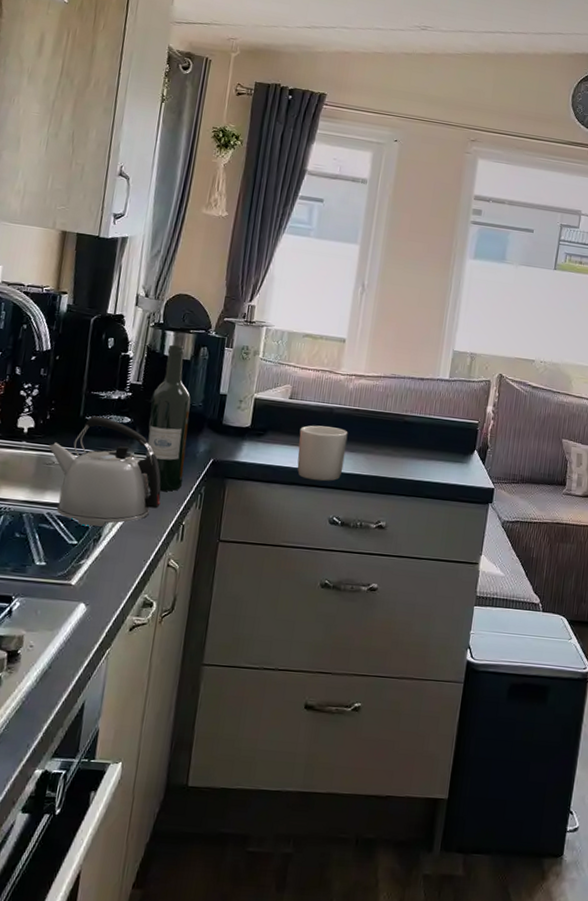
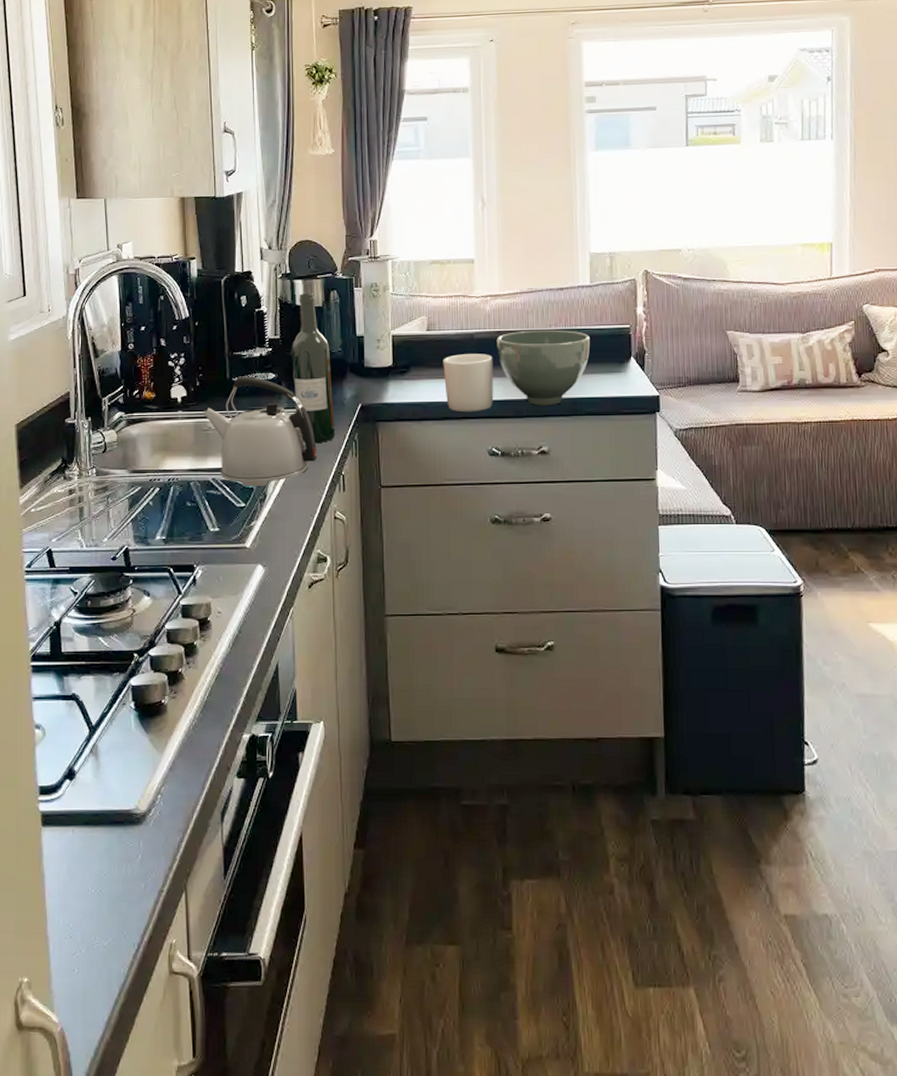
bowl: none [353,412,441,486] -> present [496,329,591,406]

